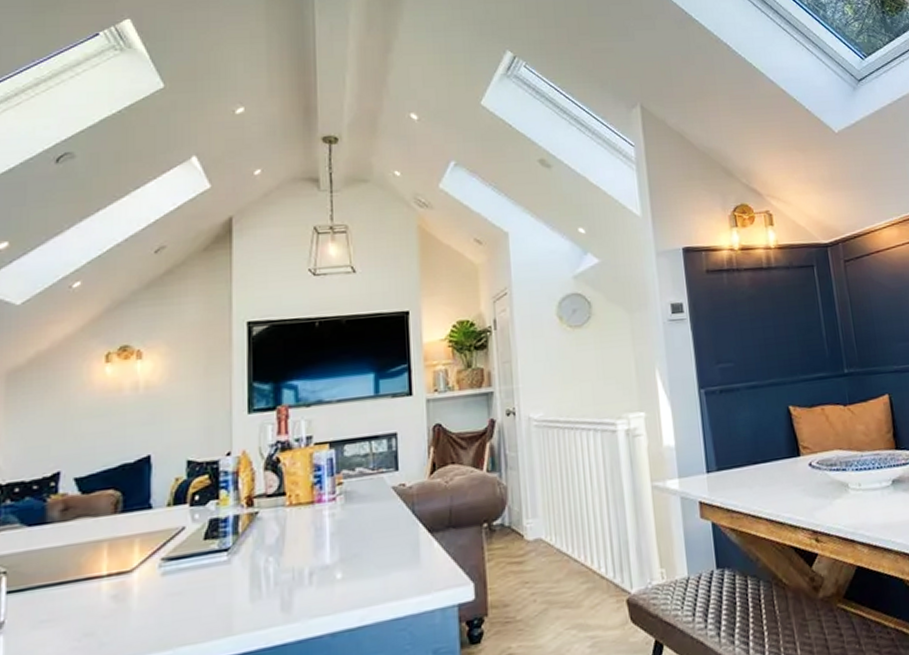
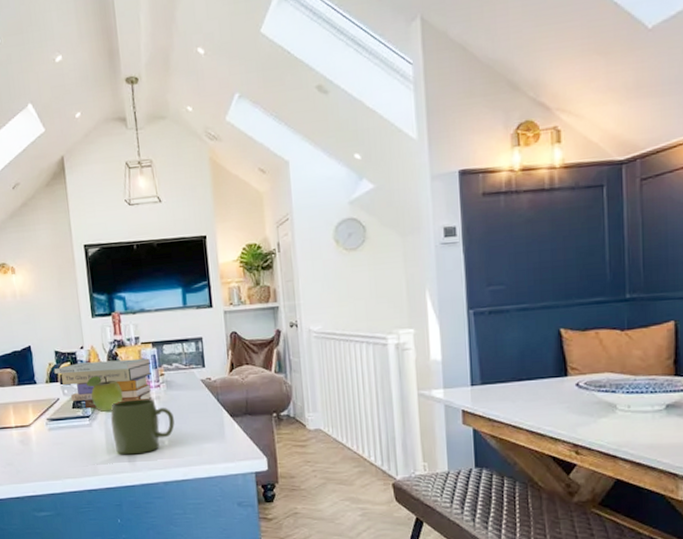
books: none [182,462,327,539] -> present [54,358,152,409]
fruit: none [230,489,282,541] -> present [86,375,123,412]
mug: none [259,517,352,601] -> present [110,398,175,455]

